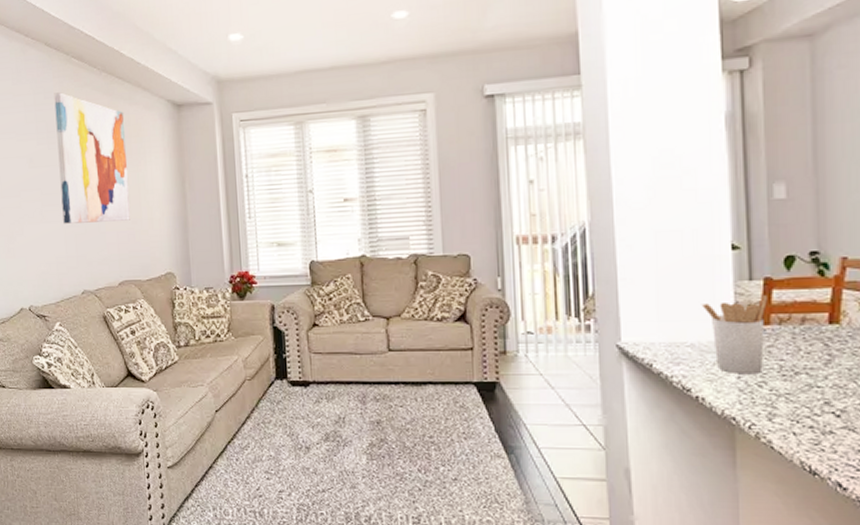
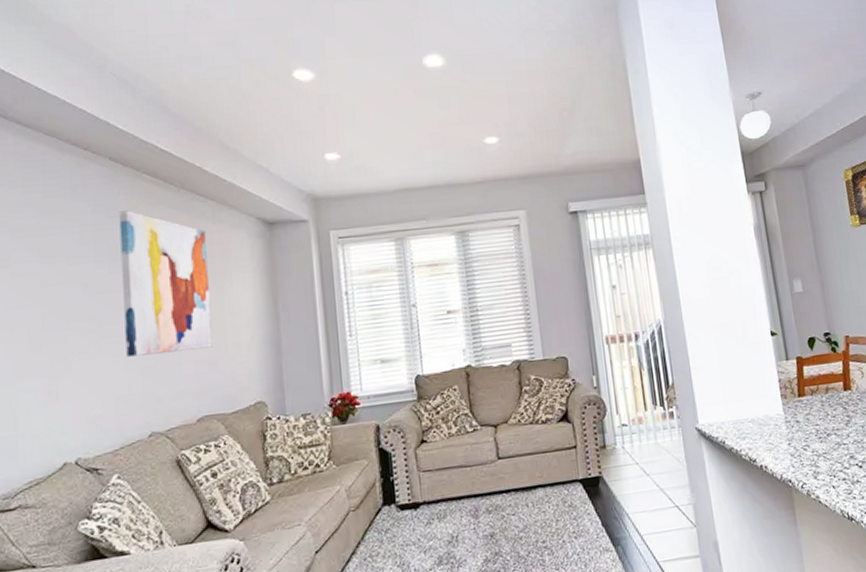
utensil holder: present [701,295,767,375] -> none [755,372,805,441]

